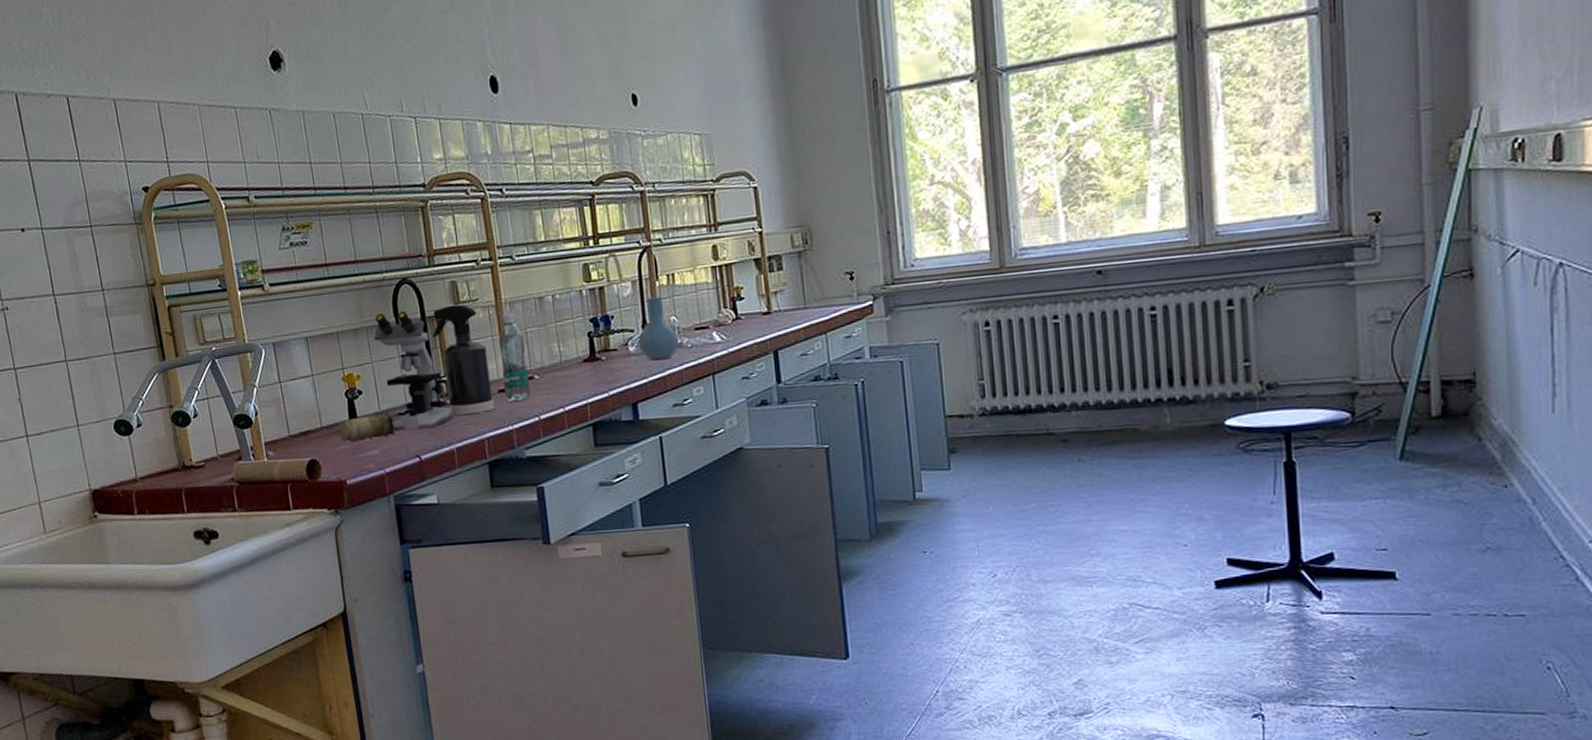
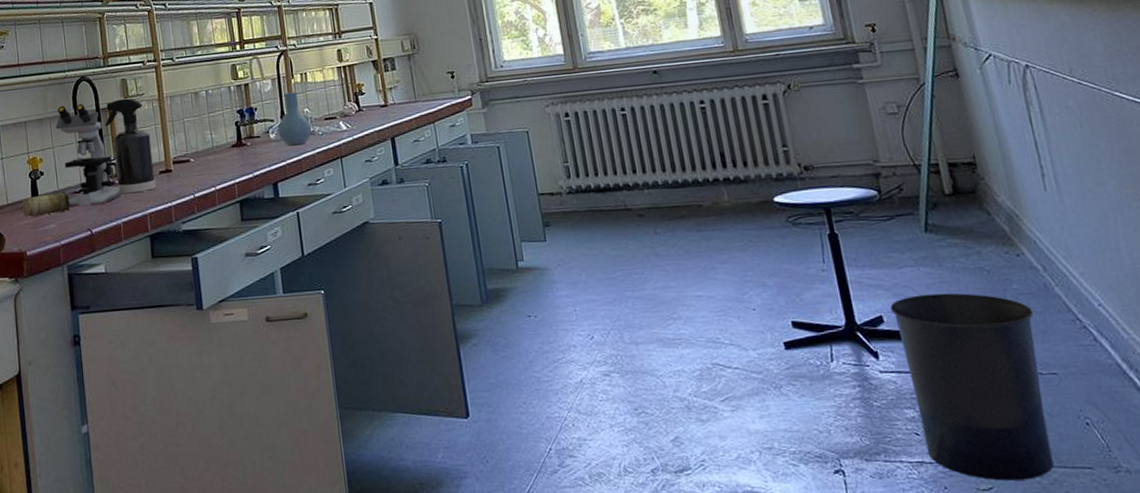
bottle: present [499,312,530,402] -> none [160,105,187,182]
waste bin: none [1344,527,1510,726] -> present [890,292,1054,481]

